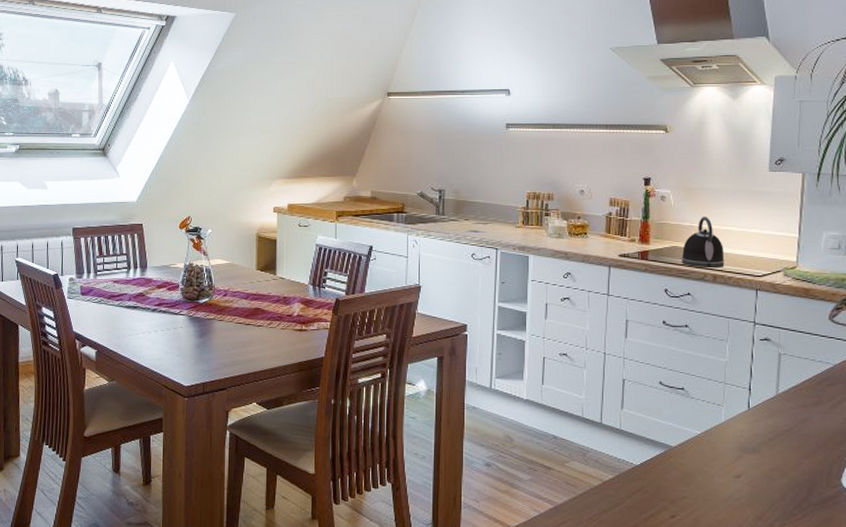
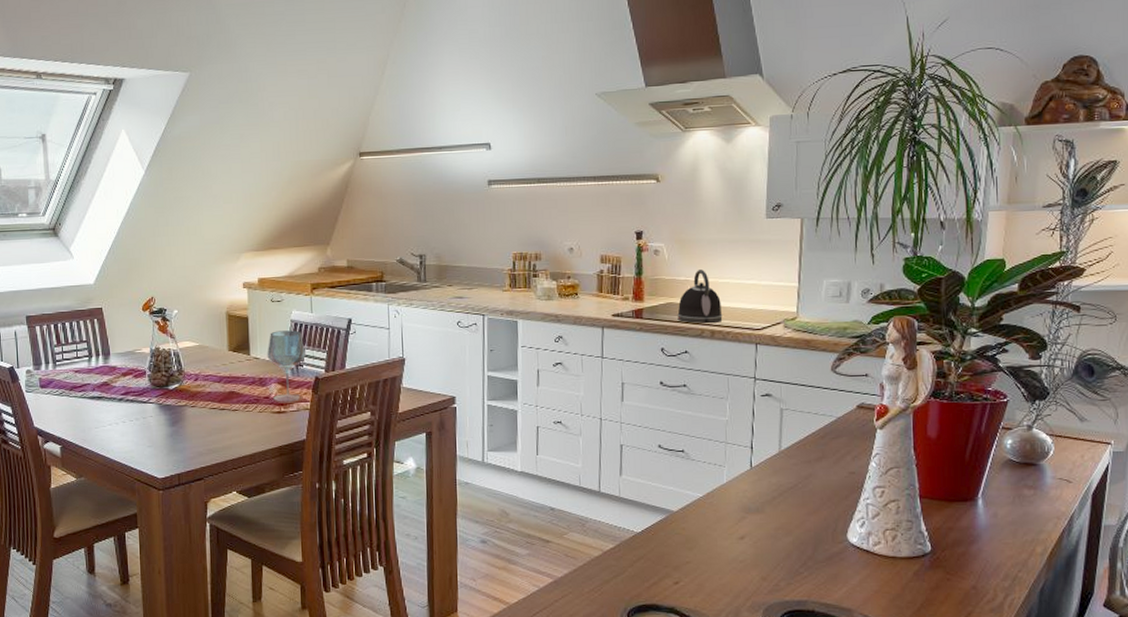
wine glass: none [292,254,328,322] -> present [267,330,305,403]

